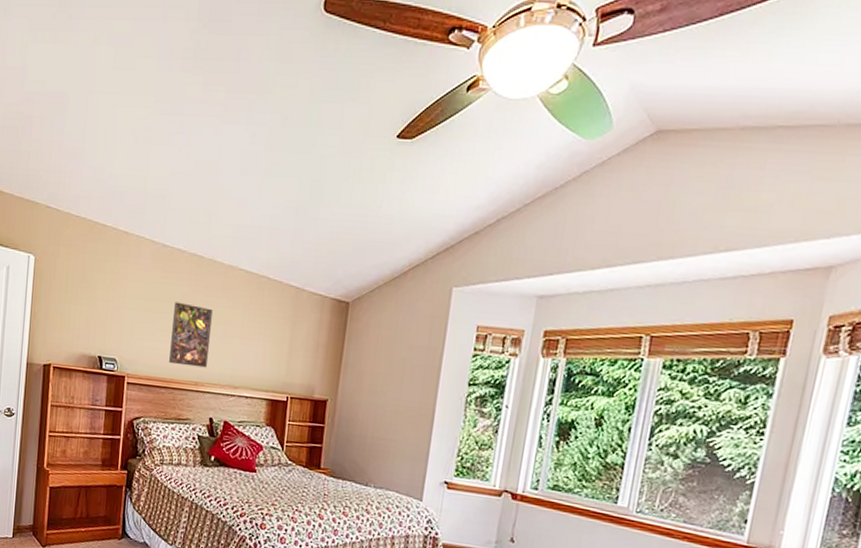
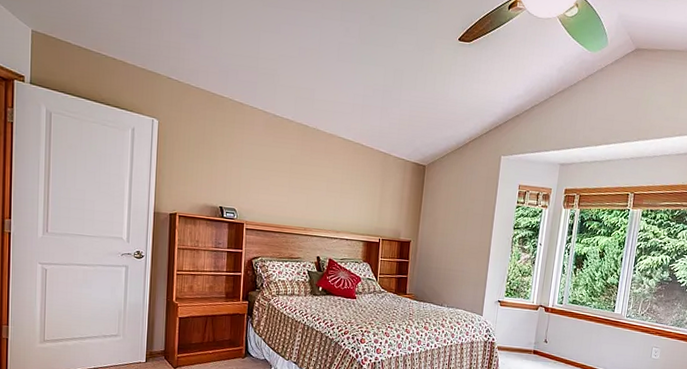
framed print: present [169,302,212,368] -> none [282,162,317,216]

